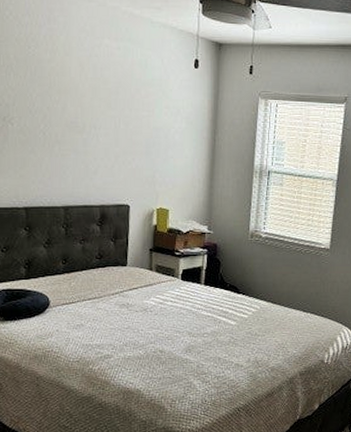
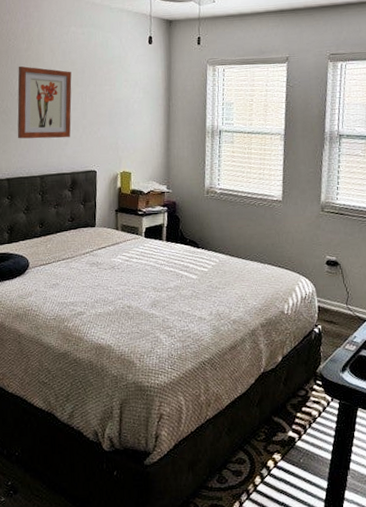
wall art: none [37,79,104,166] -> present [17,66,72,139]

